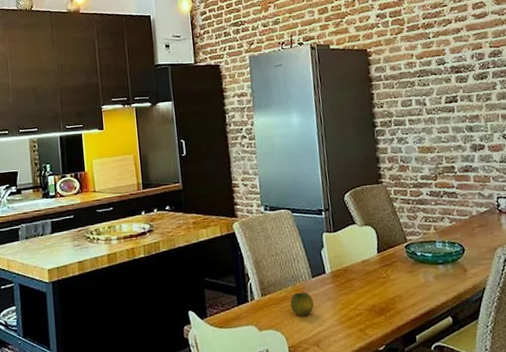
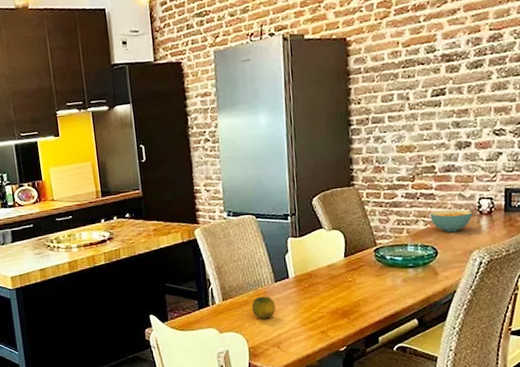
cereal bowl: none [454,207,493,230] -> present [430,209,473,233]

